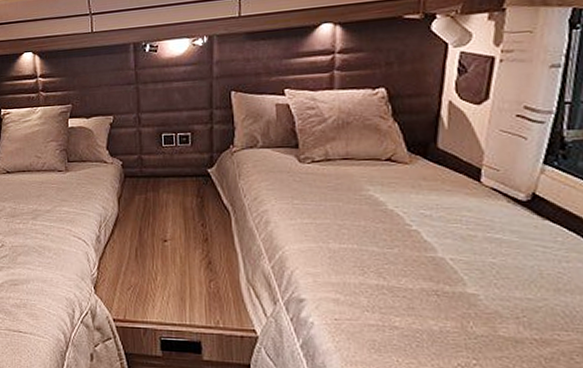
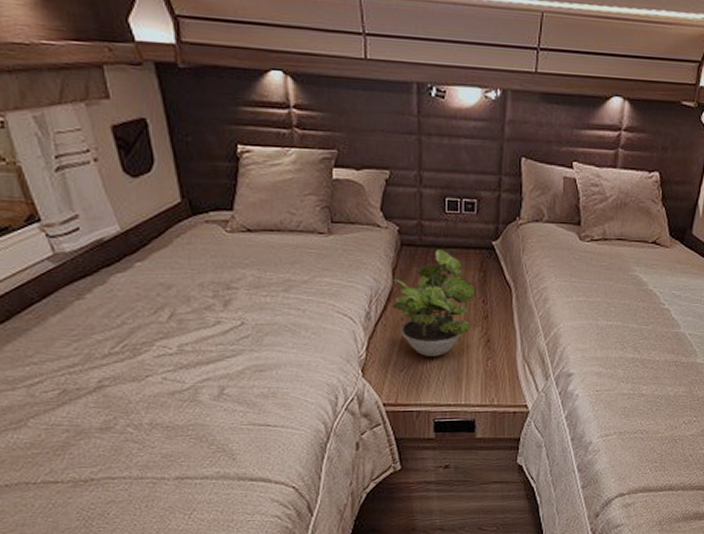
potted plant: none [117,179,193,277] -> present [391,249,474,356]

